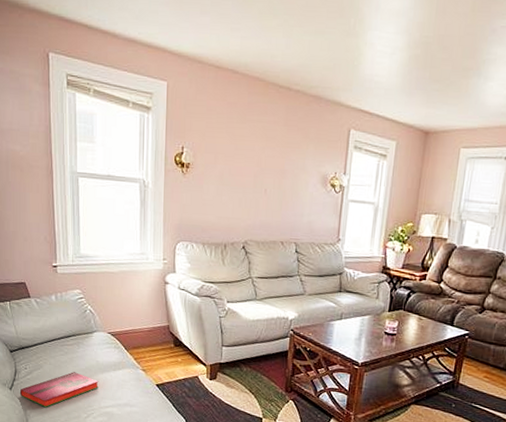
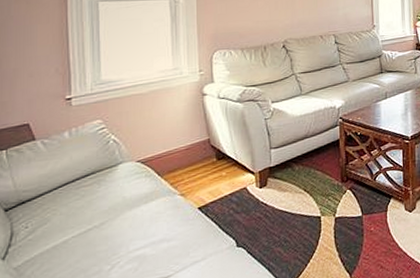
hardback book: present [19,372,99,408] -> none [16,216,126,272]

